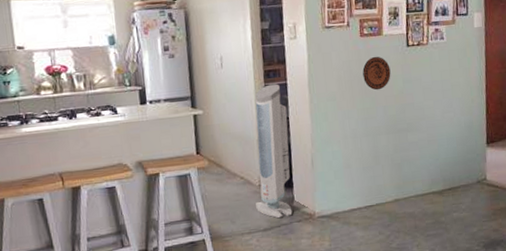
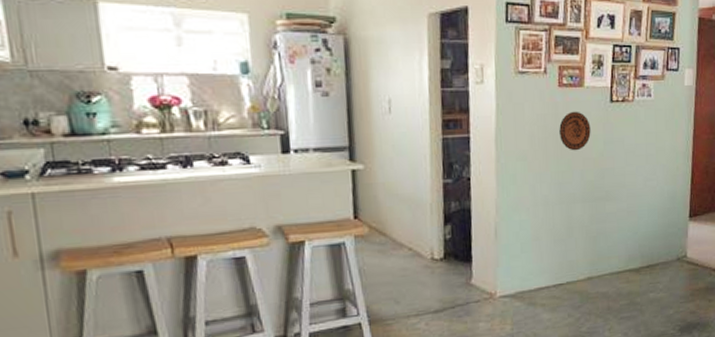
air purifier: present [255,84,293,219] -> none [426,137,470,298]

